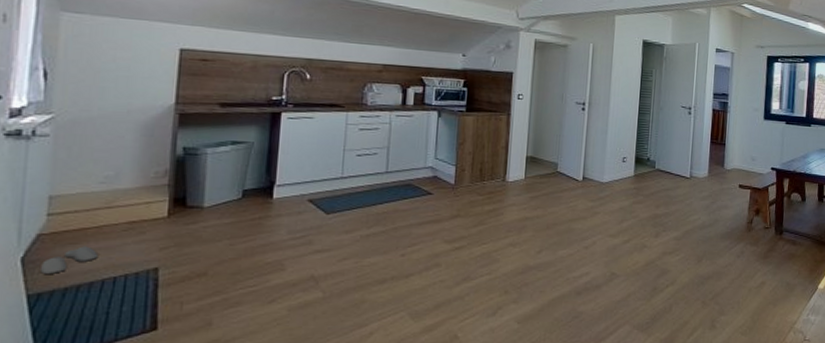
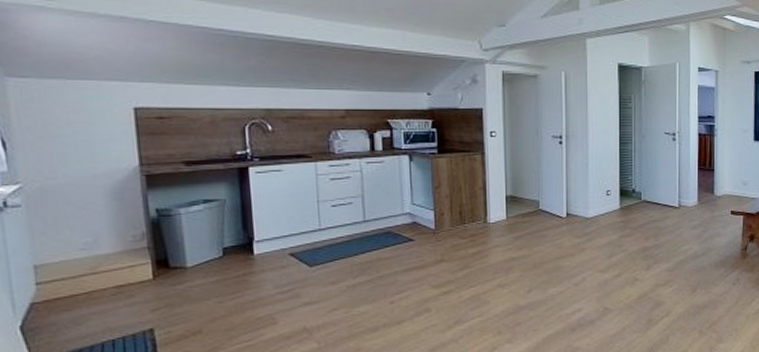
slippers: present [41,246,99,275] -> none [40,312,94,342]

